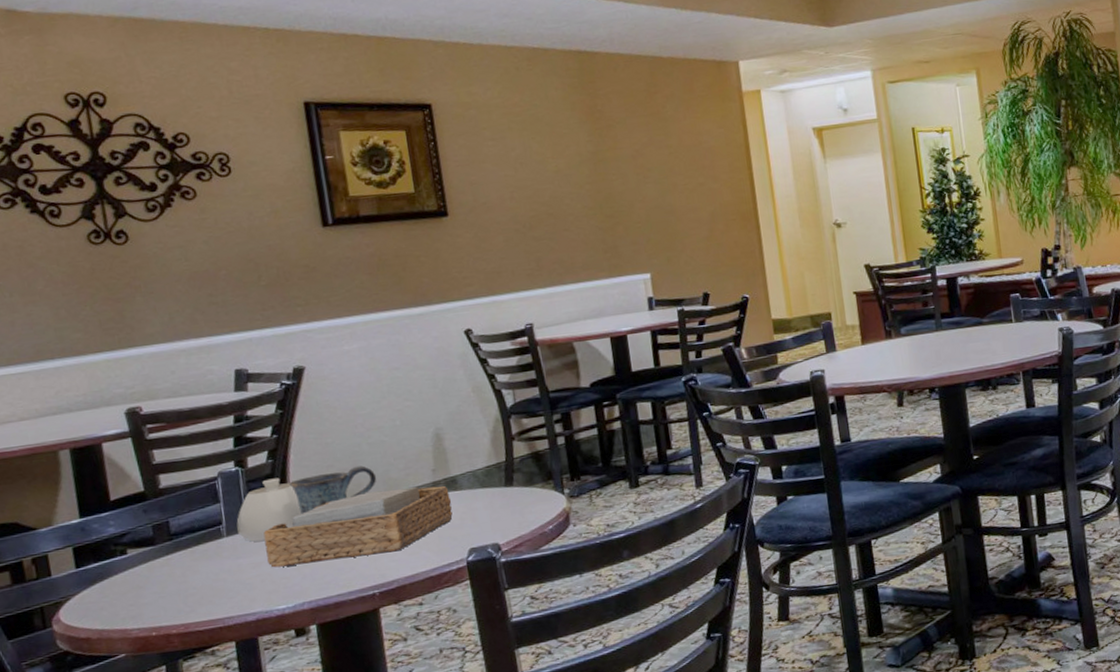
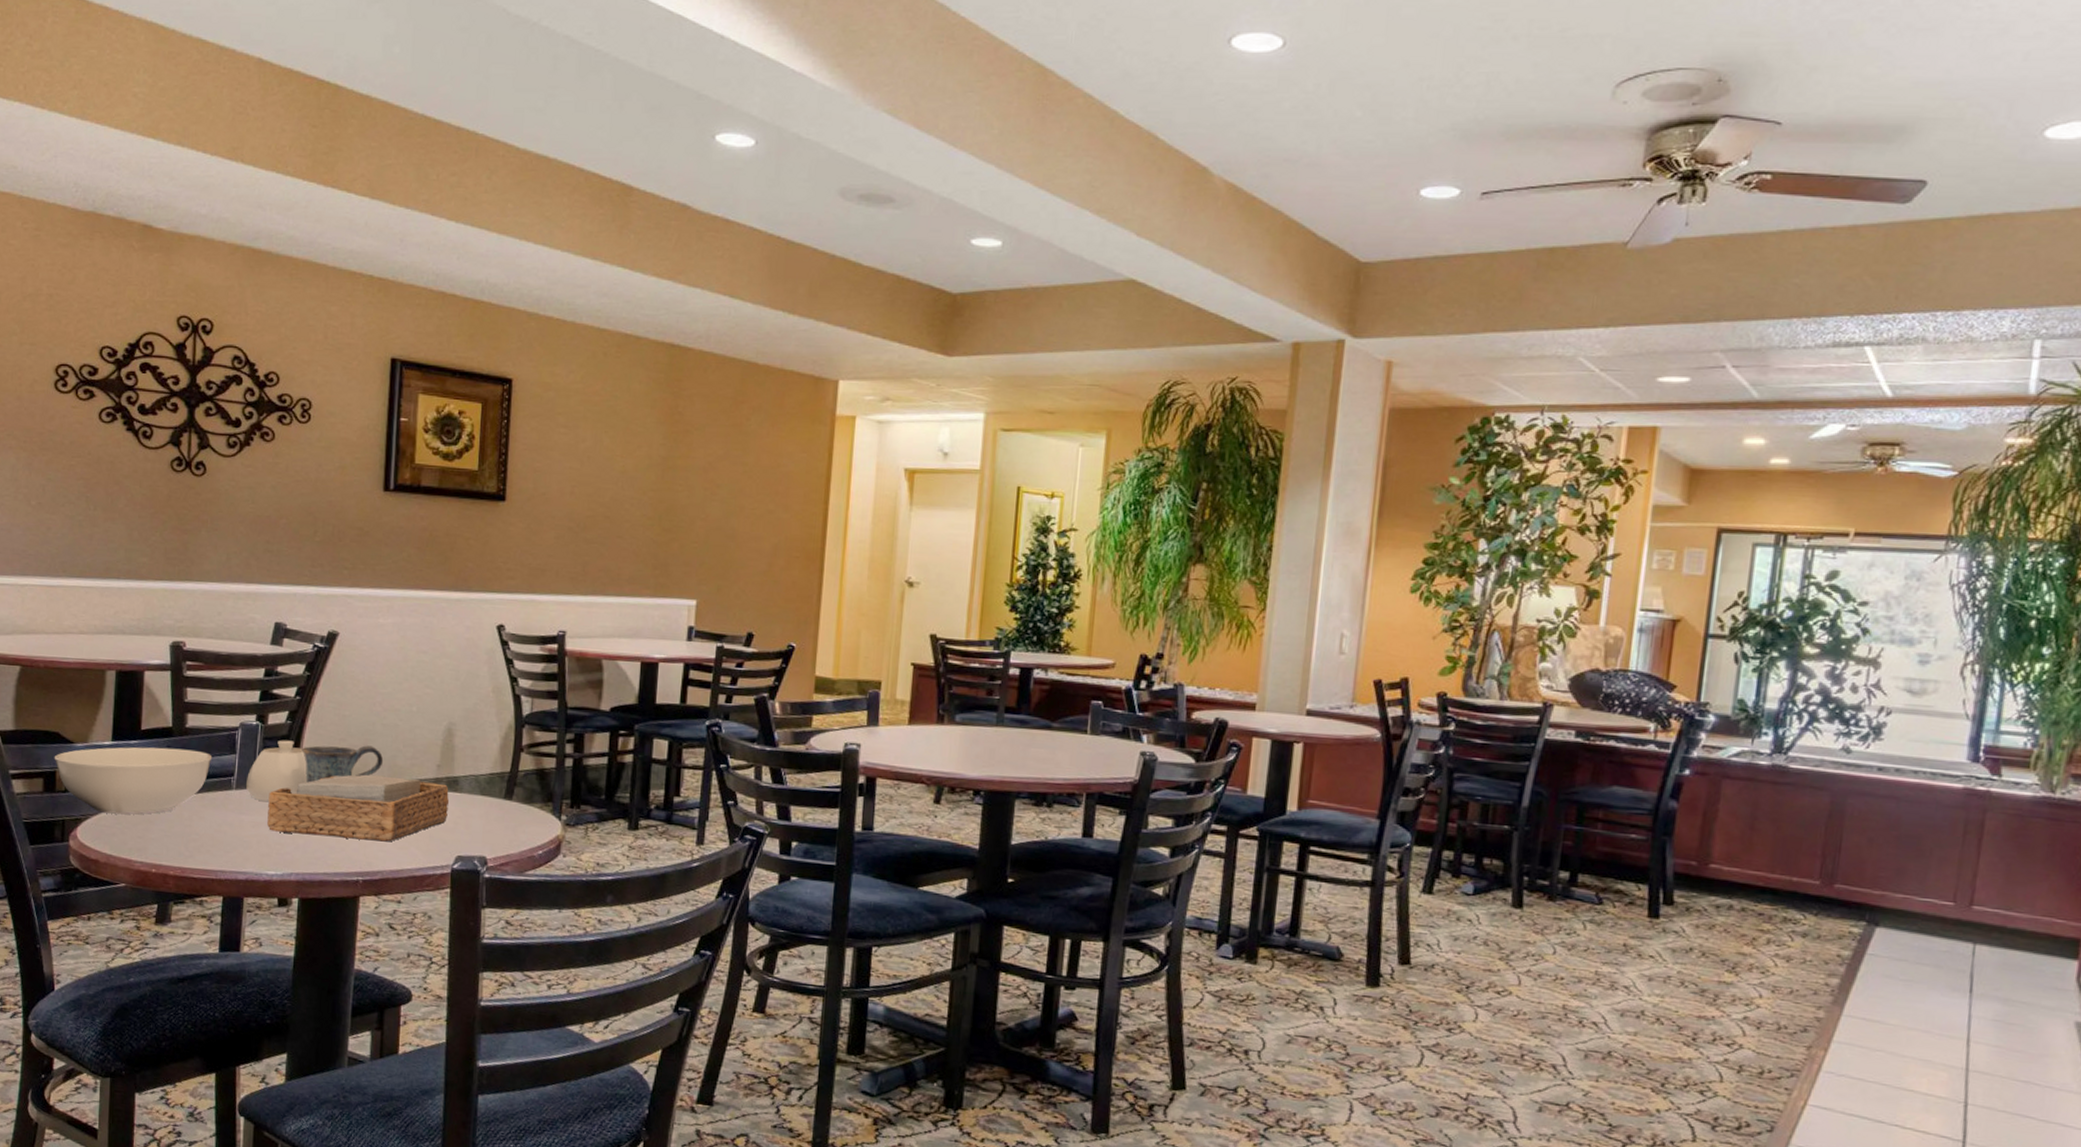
bowl: none [17,508,195,591] -> present [54,747,213,815]

